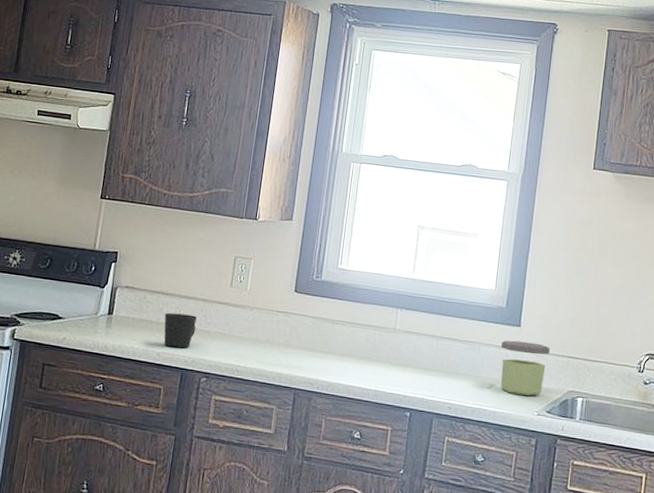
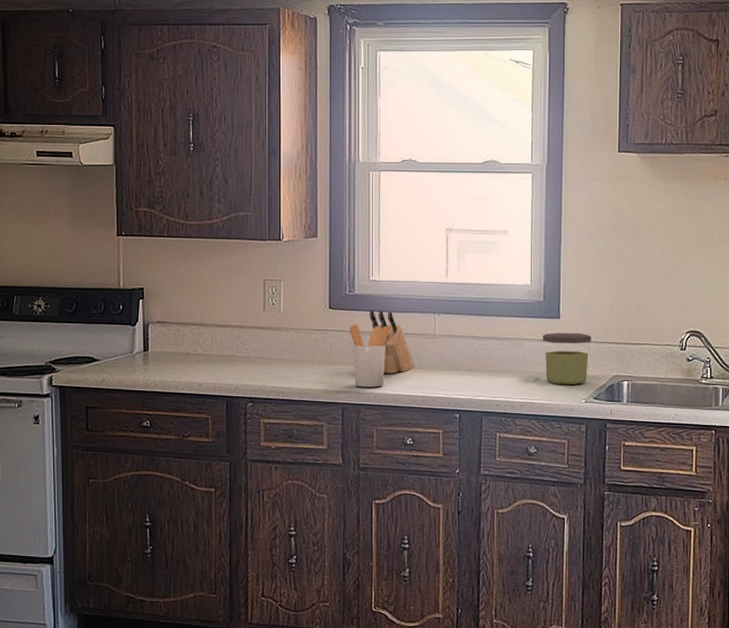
cup: present [163,312,197,348] -> none [201,343,235,377]
utensil holder: none [310,310,354,376] -> present [350,324,393,387]
knife block: none [333,297,372,364] -> present [369,310,415,374]

